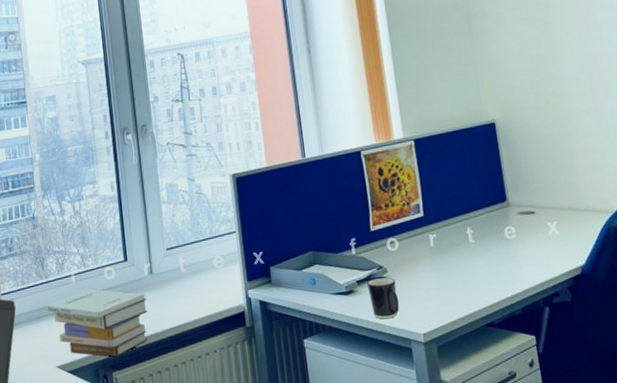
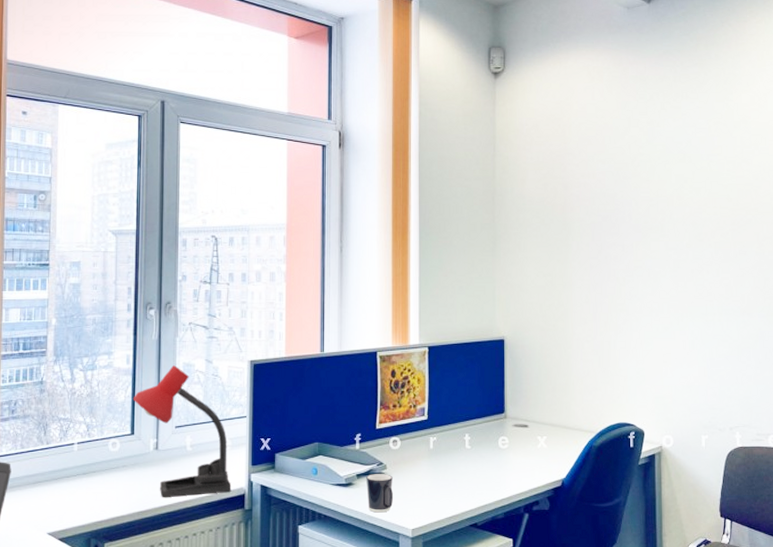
books: present [44,288,148,357] -> none [41,458,149,529]
desk lamp: none [121,187,231,321] -> present [133,365,232,497]

